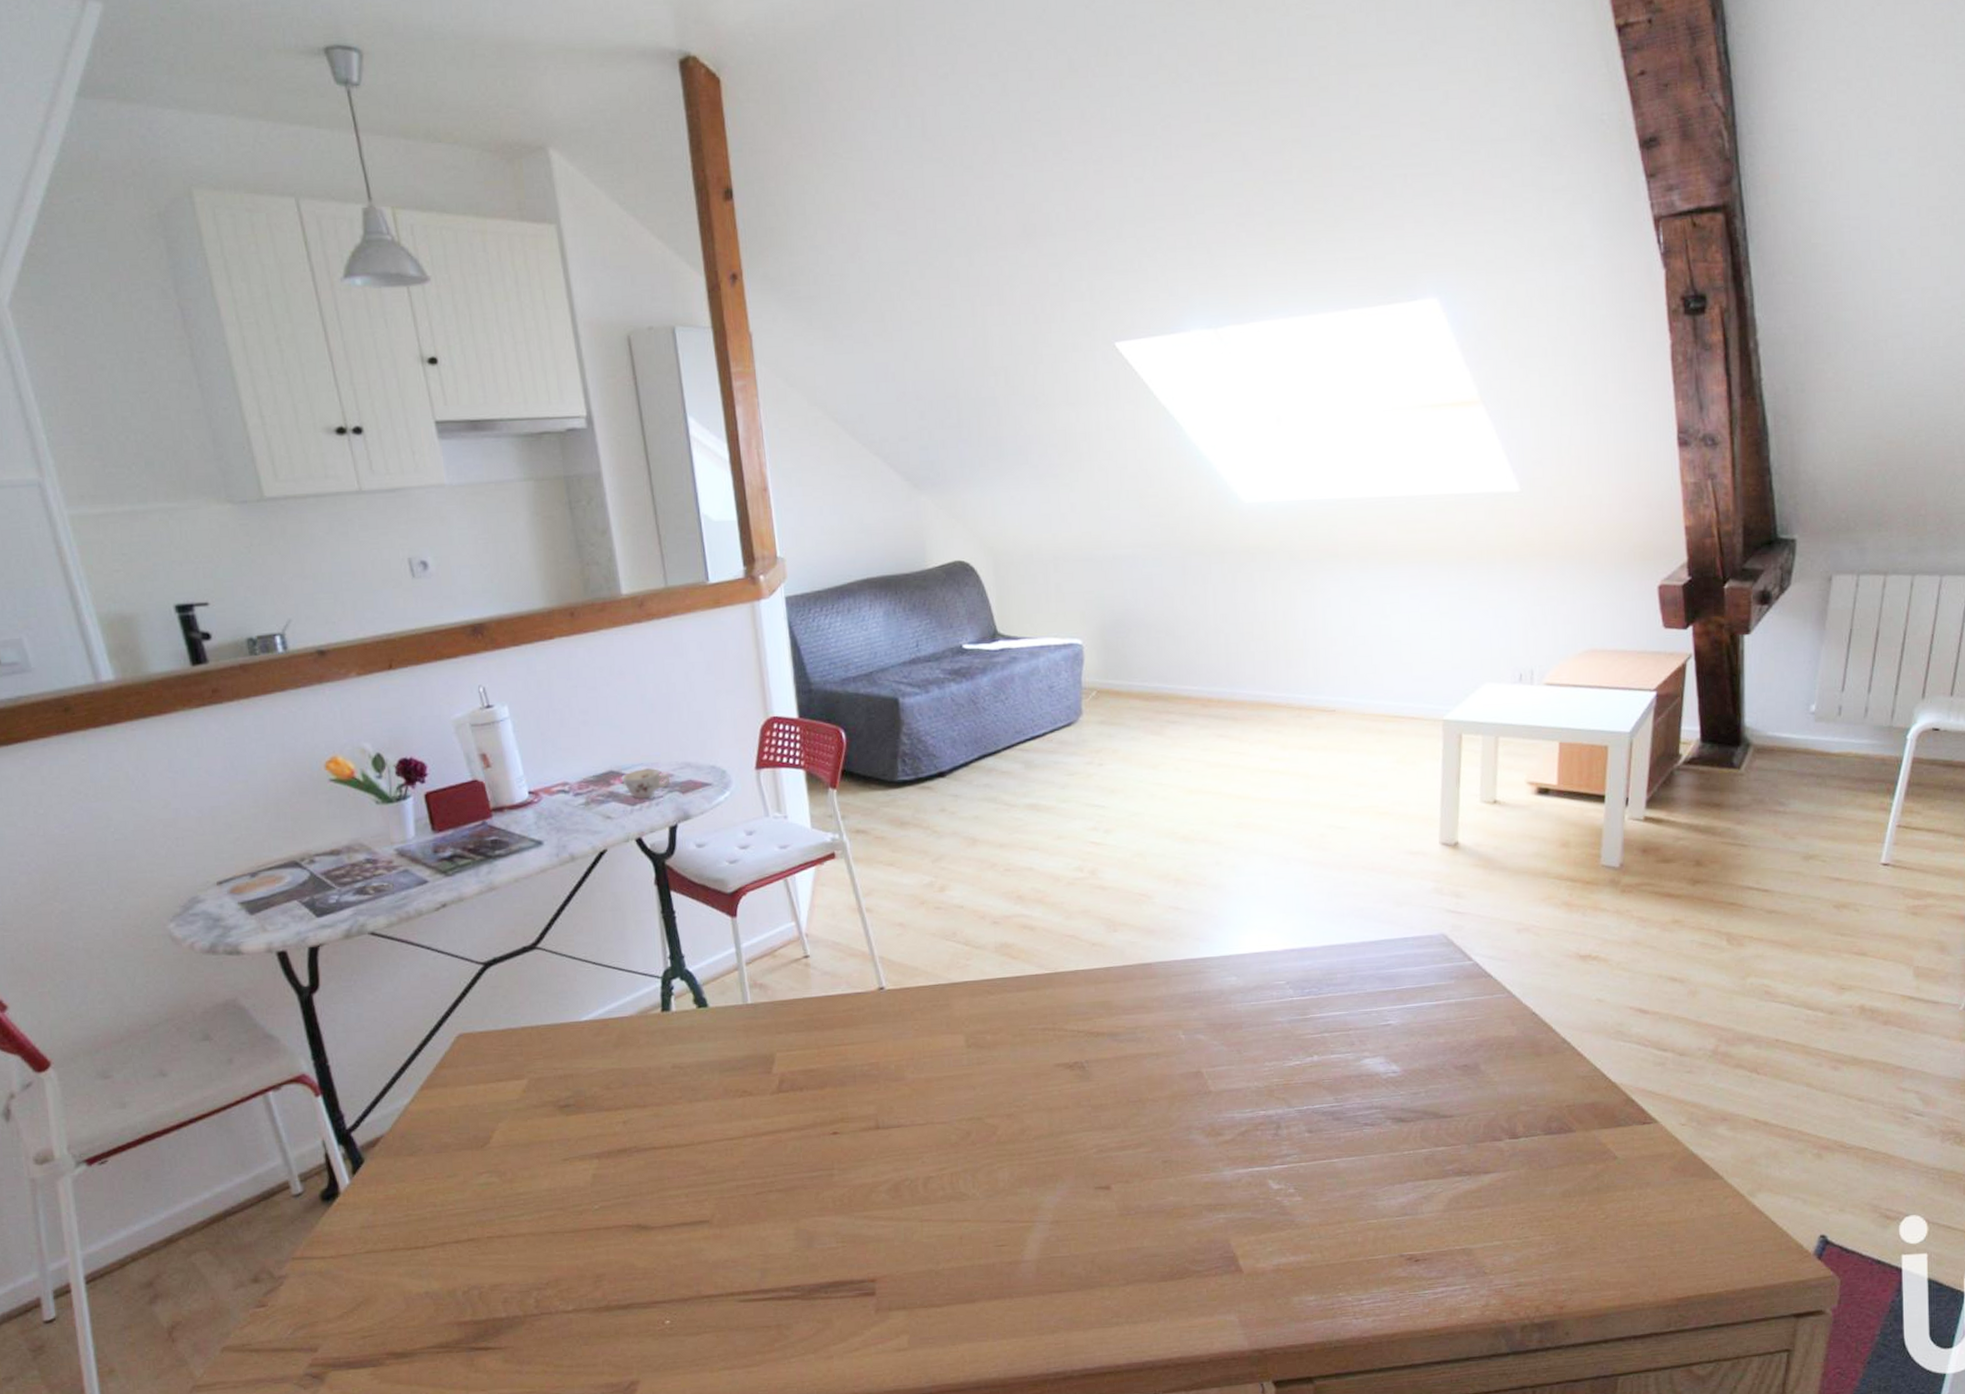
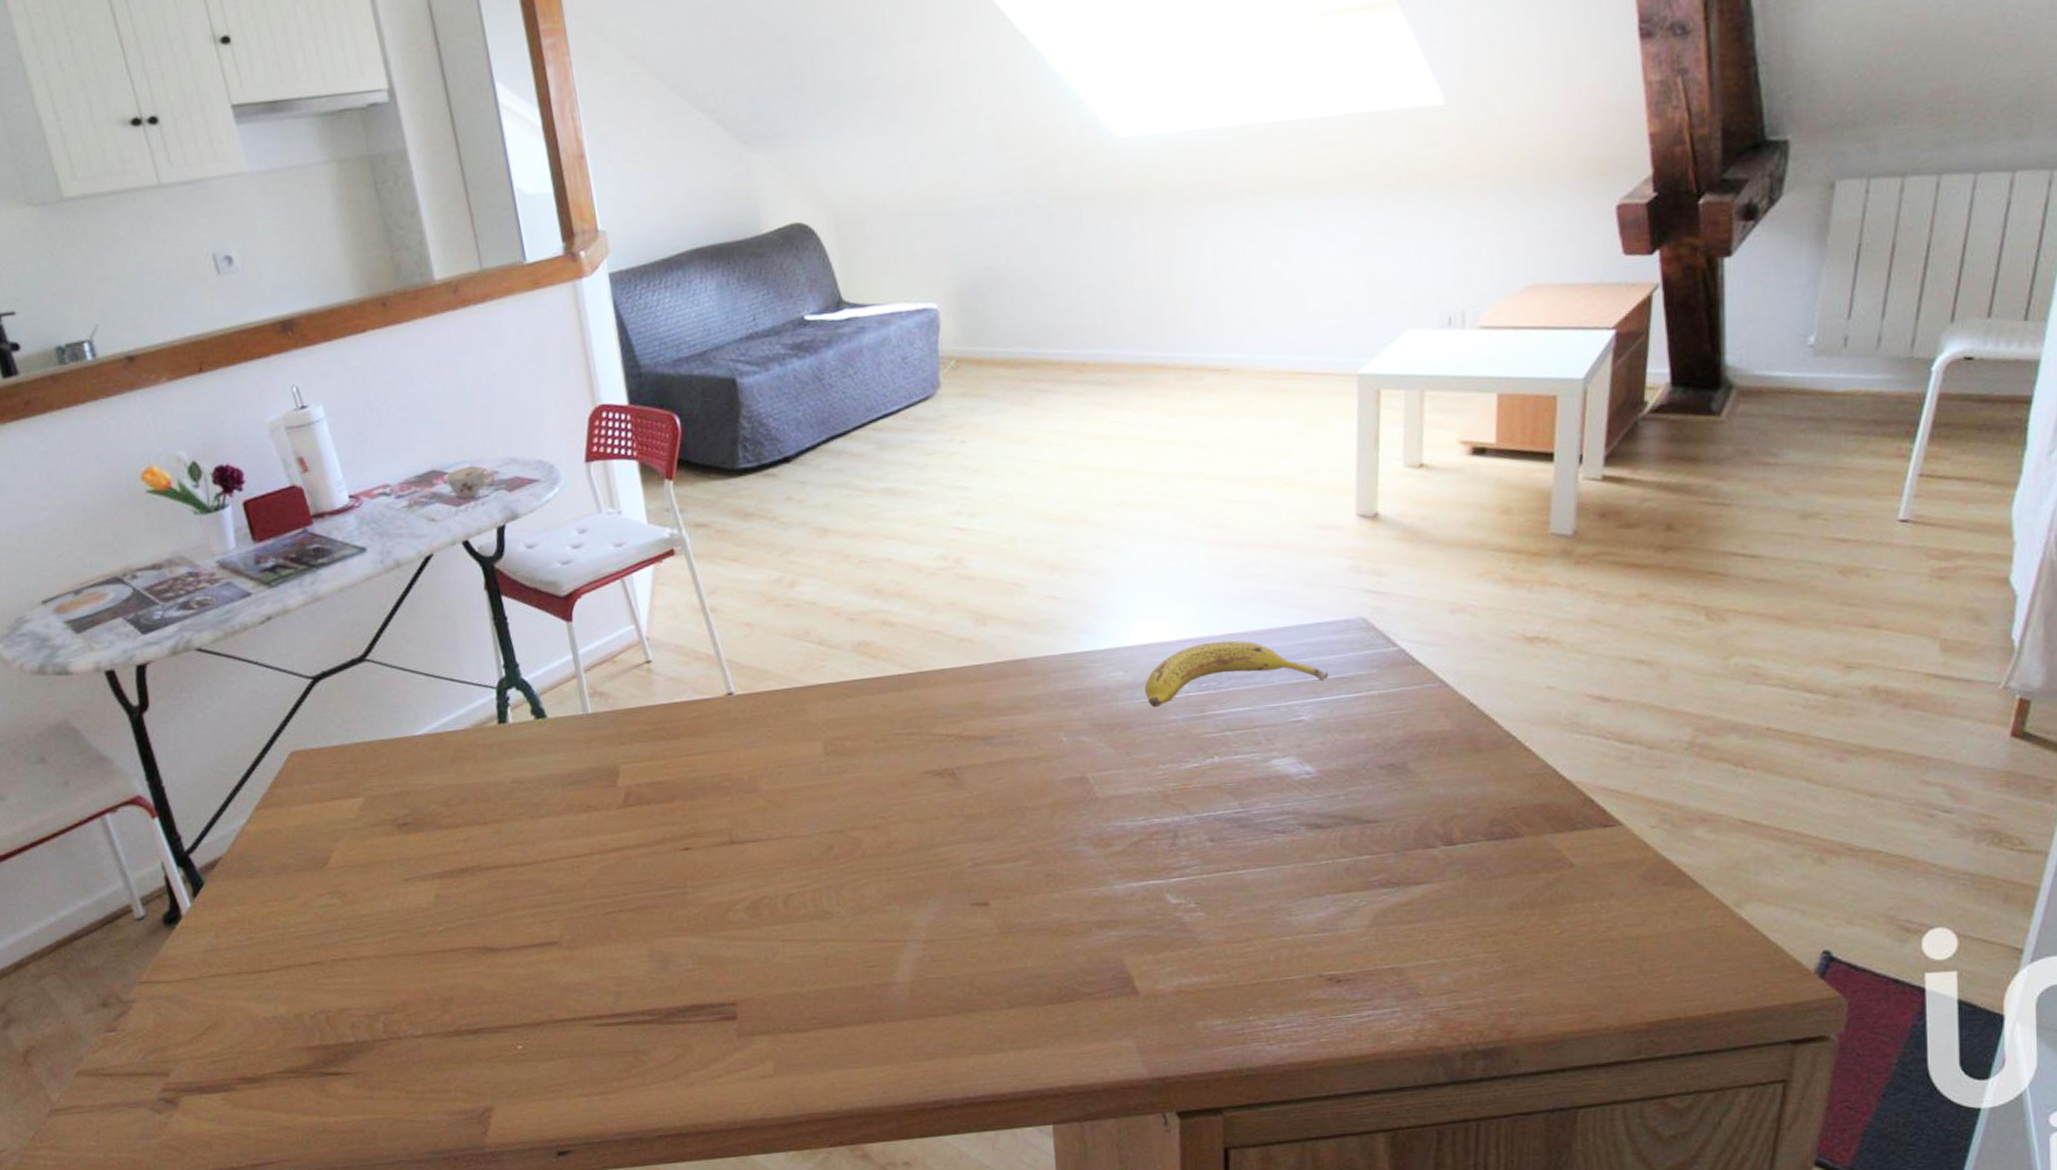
fruit: none [1254,951,1414,1010] -> present [1144,640,1329,708]

